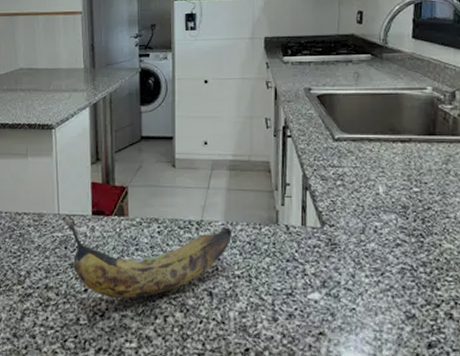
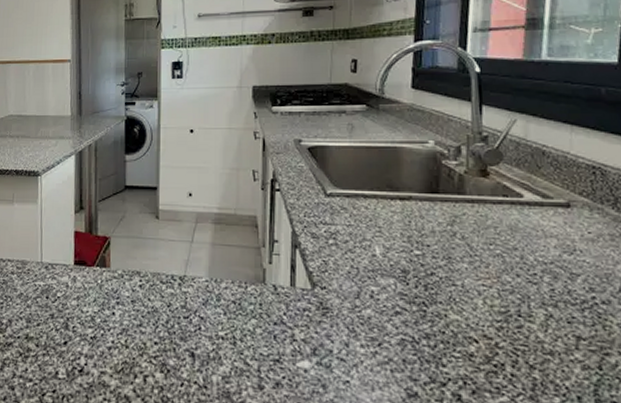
banana: present [65,218,233,299] -> none [47,266,217,355]

